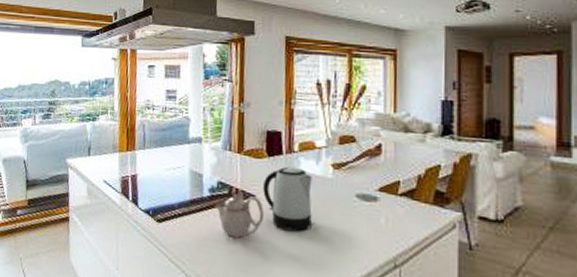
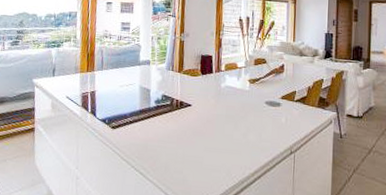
teapot: present [214,190,265,239] -> none [159,101,198,138]
kettle: present [263,166,312,232] -> none [197,82,234,131]

